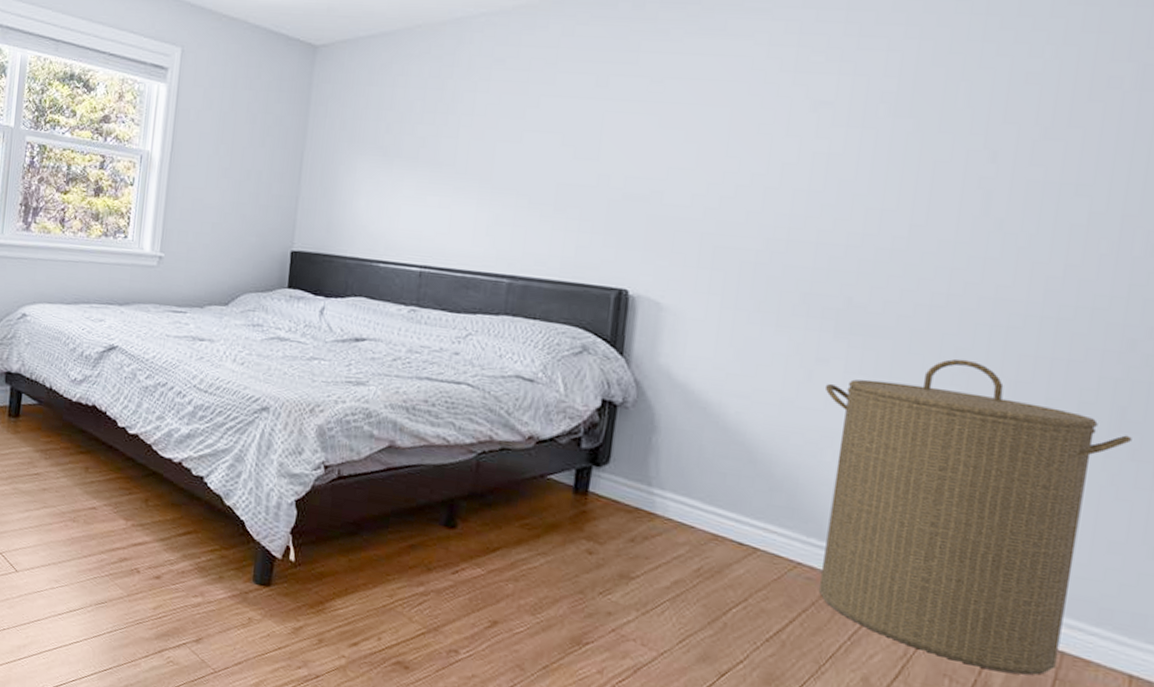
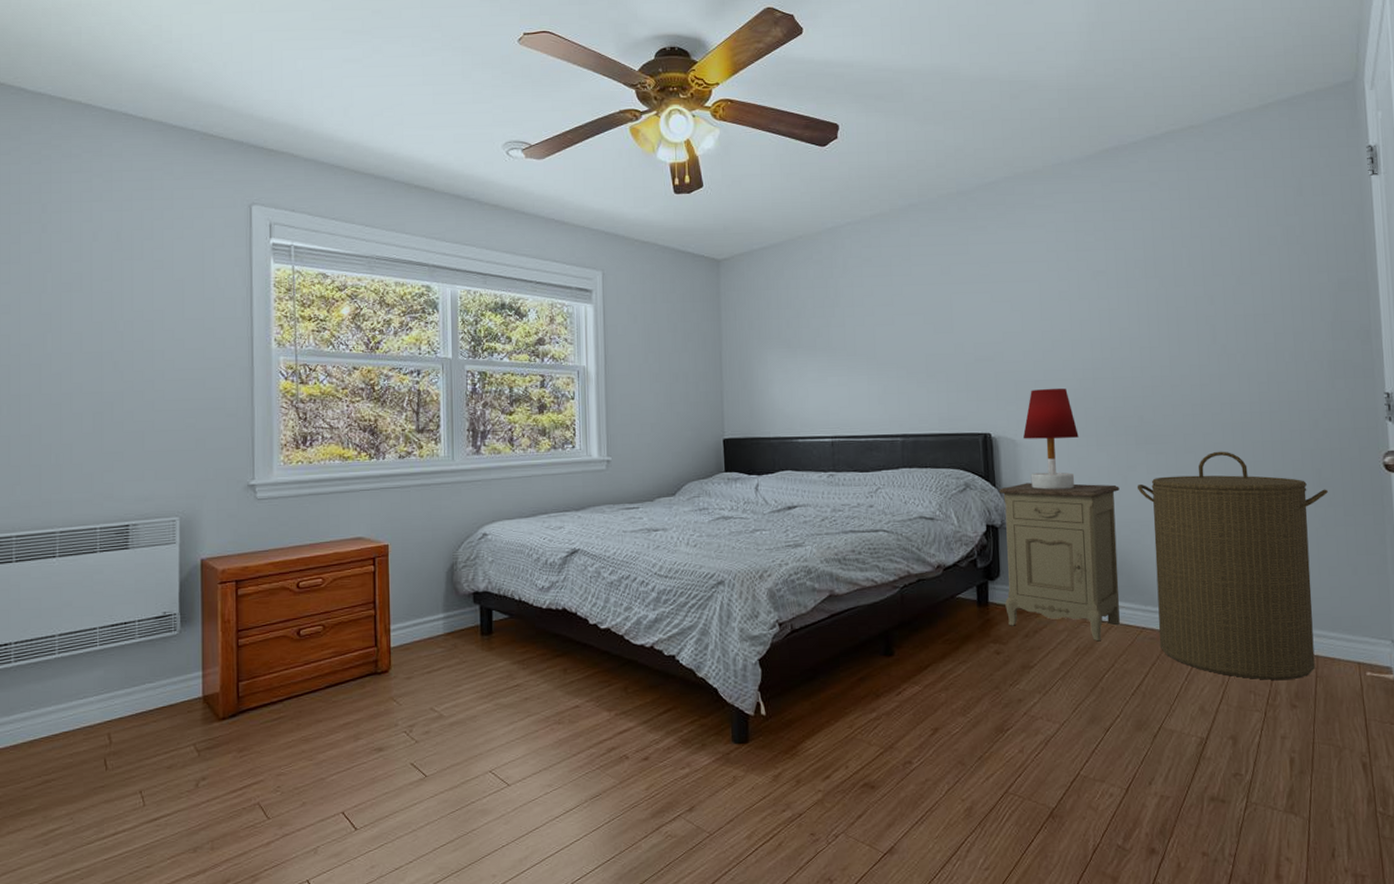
nightstand: none [610,357,799,567] -> present [999,483,1120,642]
table lamp: none [671,243,752,374] -> present [1022,388,1079,490]

